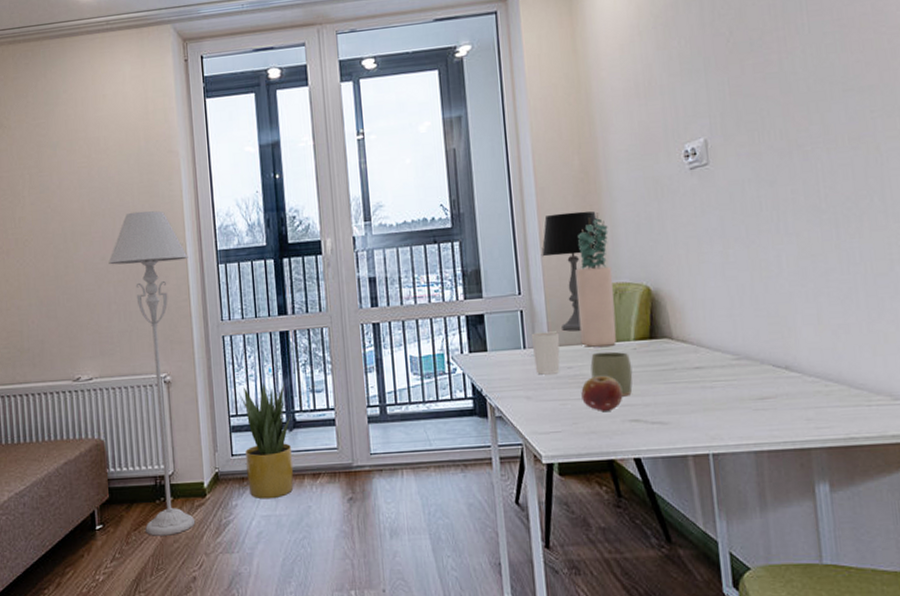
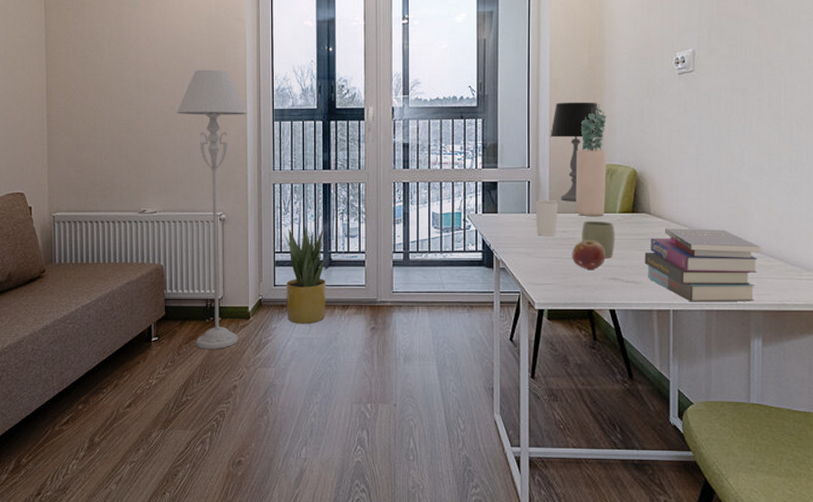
books: none [670,351,816,443] -> present [644,228,761,302]

